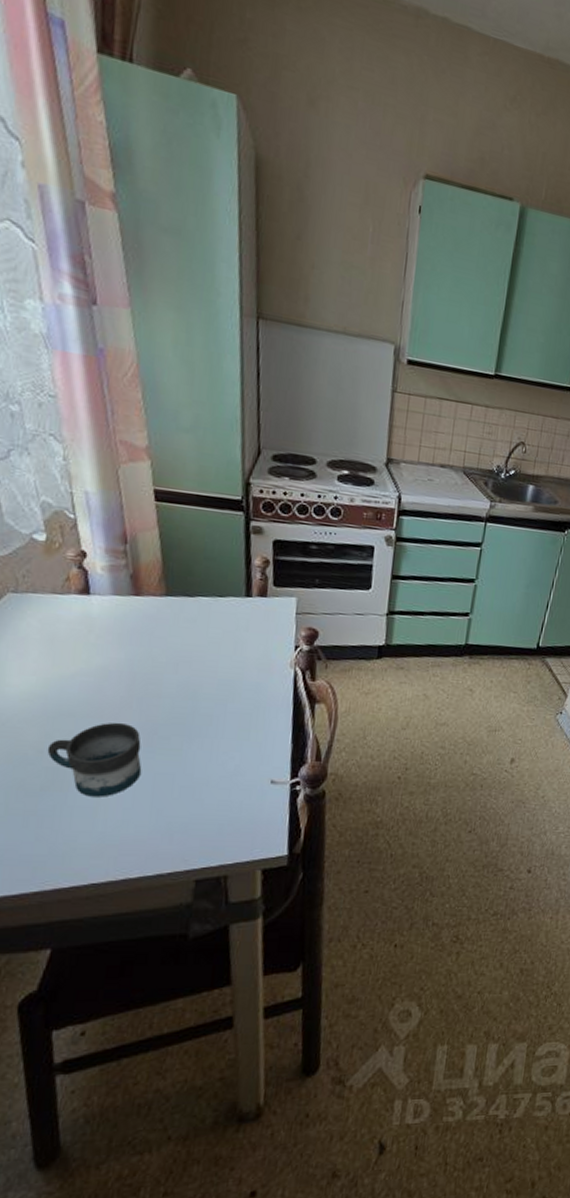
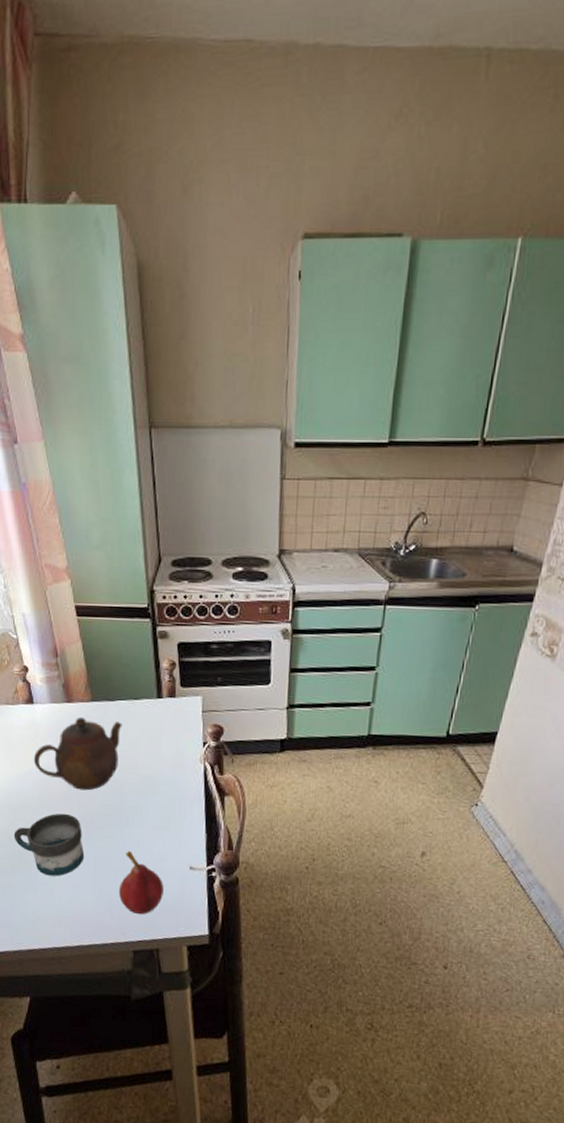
teapot: none [83,612,202,697] -> present [33,716,122,791]
fruit: none [182,764,238,838] -> present [119,850,164,915]

